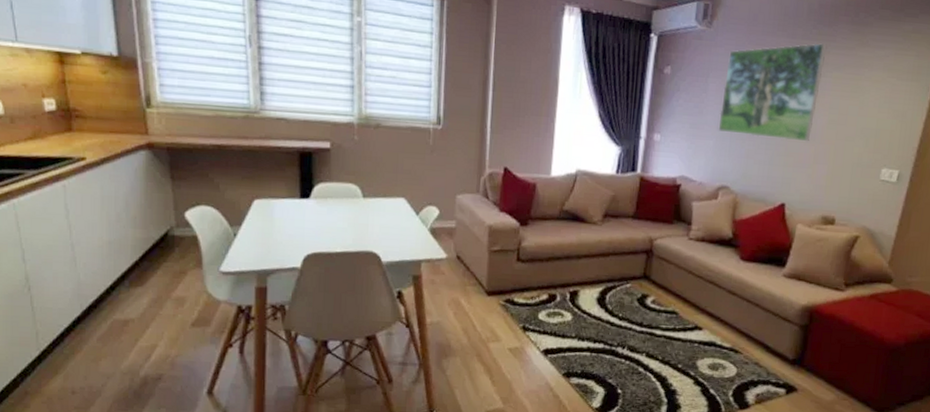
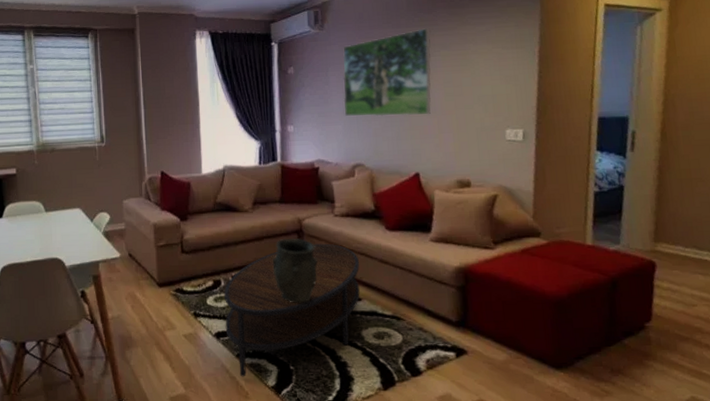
coffee table: none [555,266,707,397] -> present [224,243,360,377]
vase: none [614,258,664,327] -> present [272,238,318,303]

